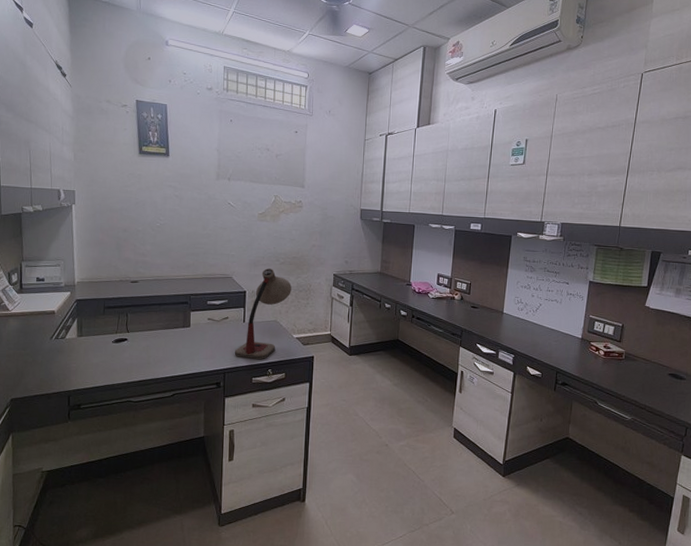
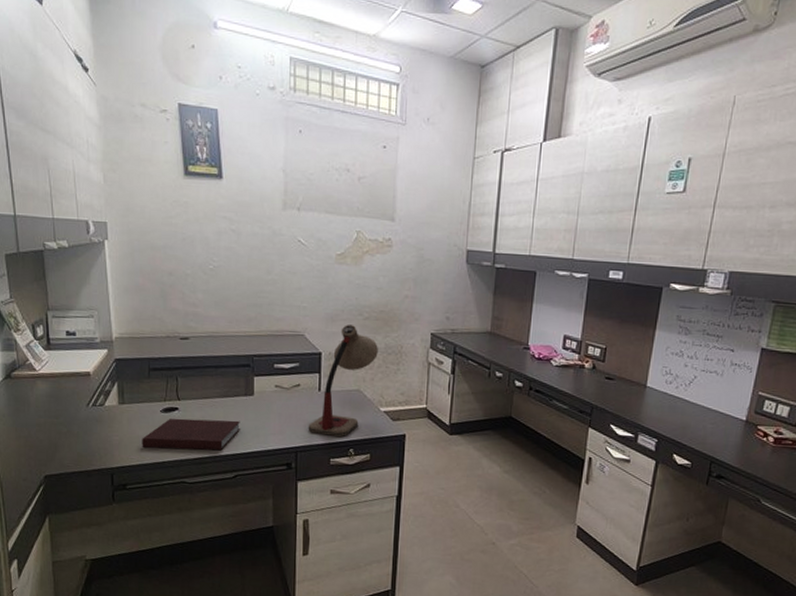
notebook: none [95,347,178,374] -> present [142,418,240,451]

